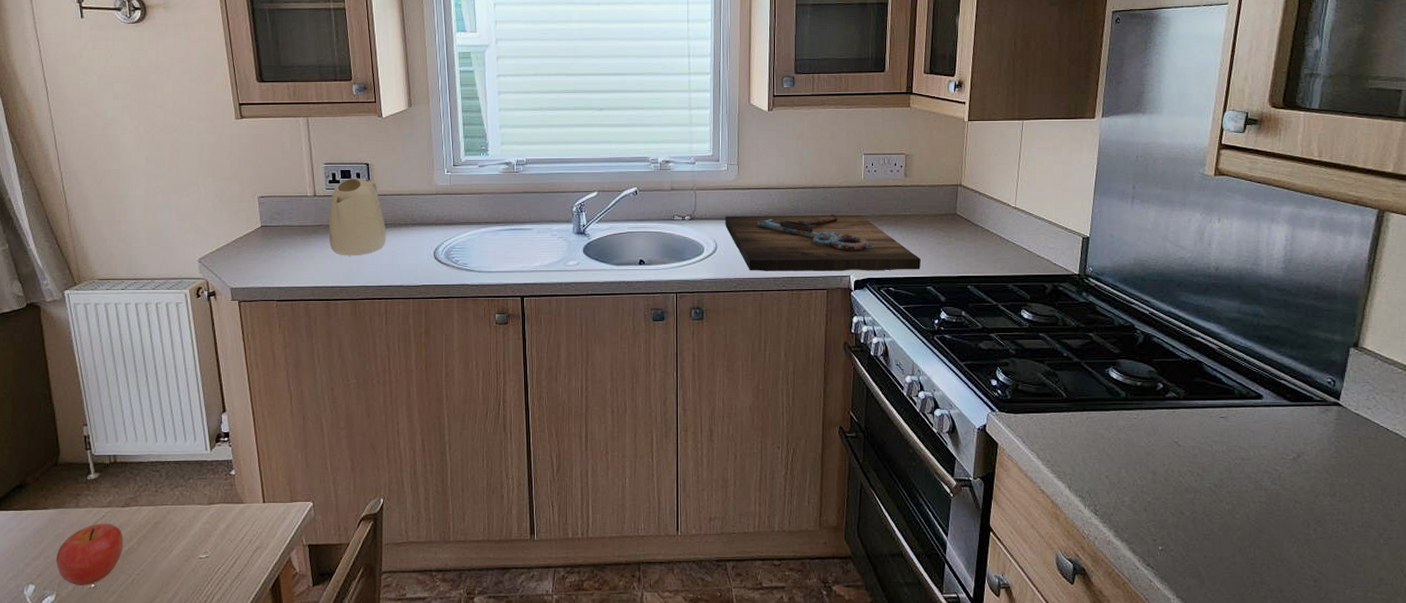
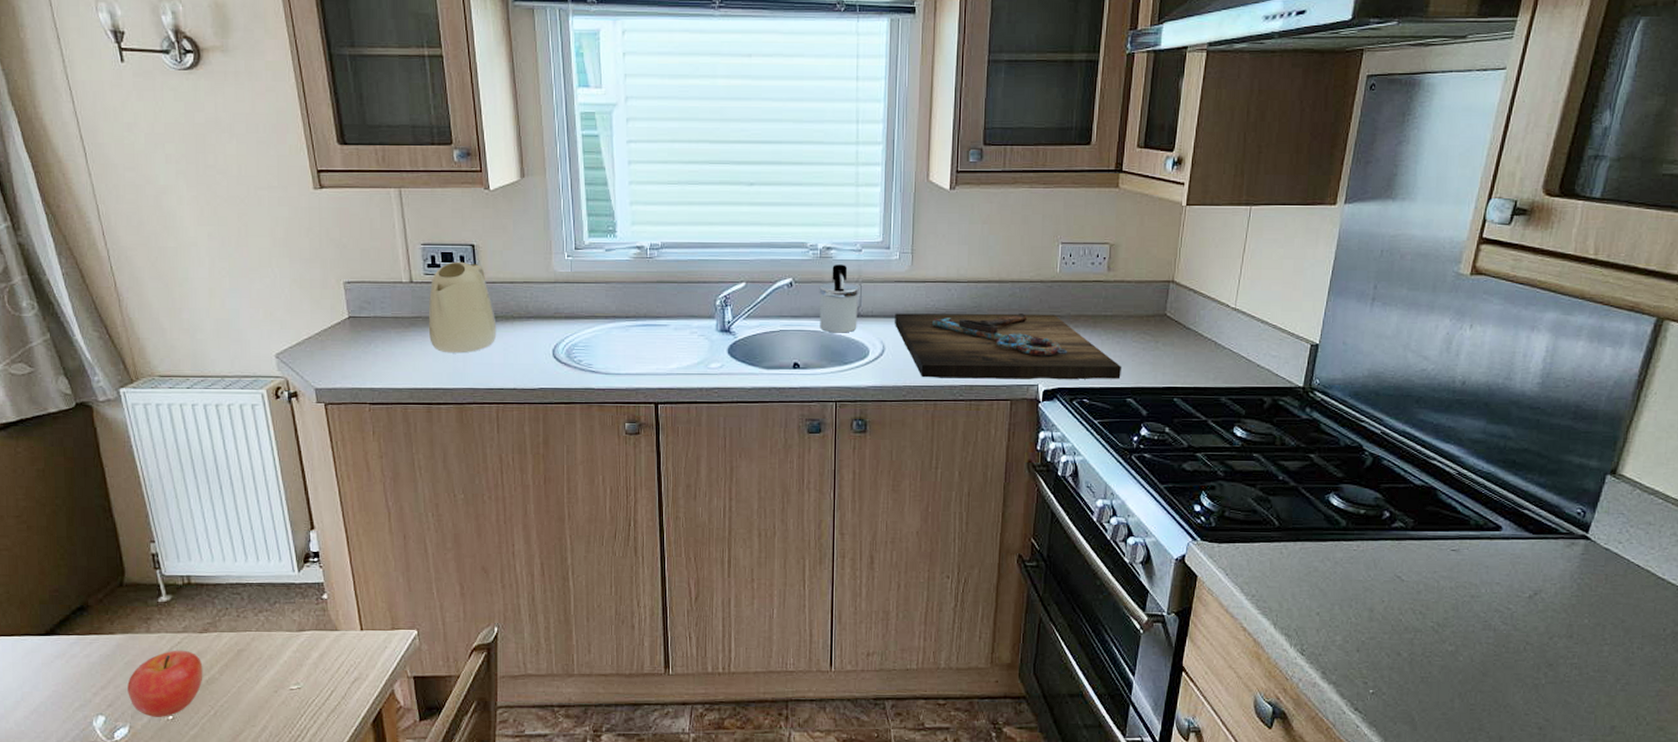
soap dispenser: none [660,175,694,234] -> present [819,265,859,333]

